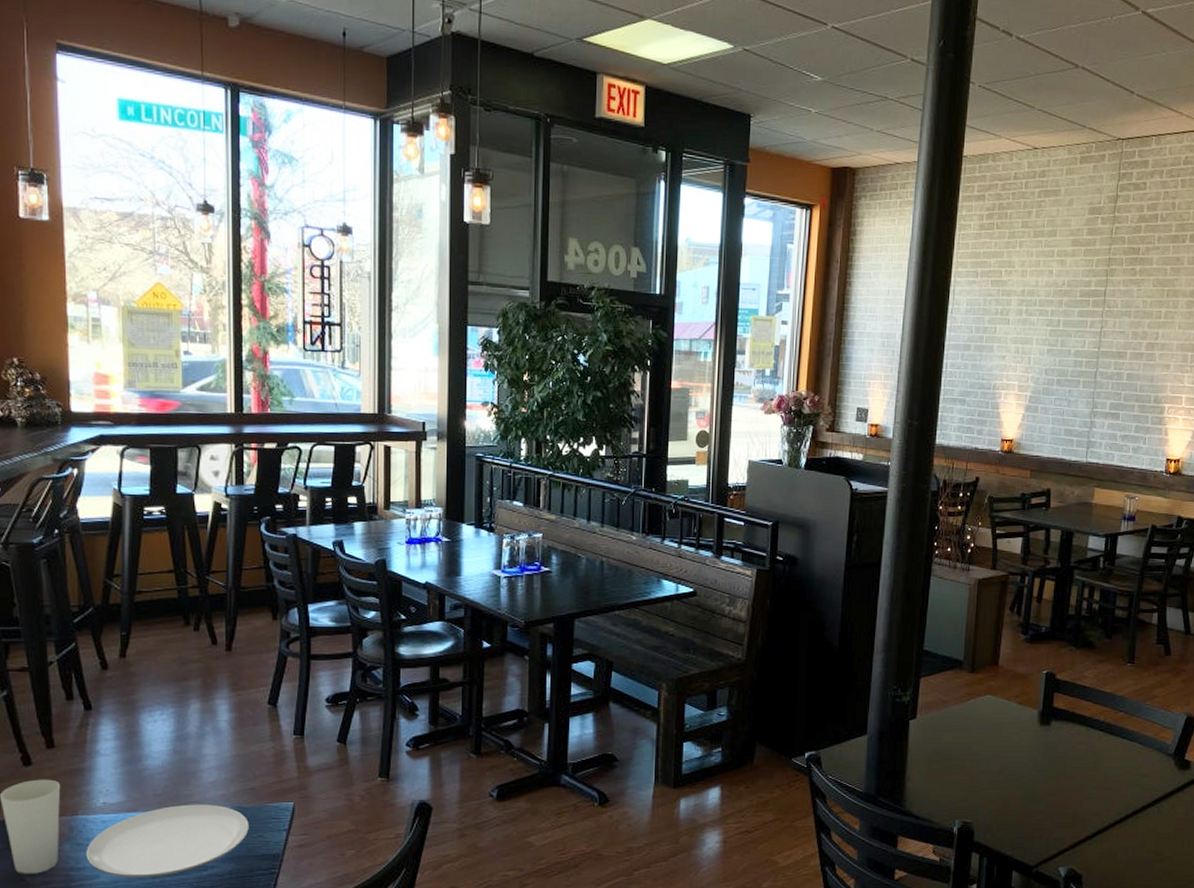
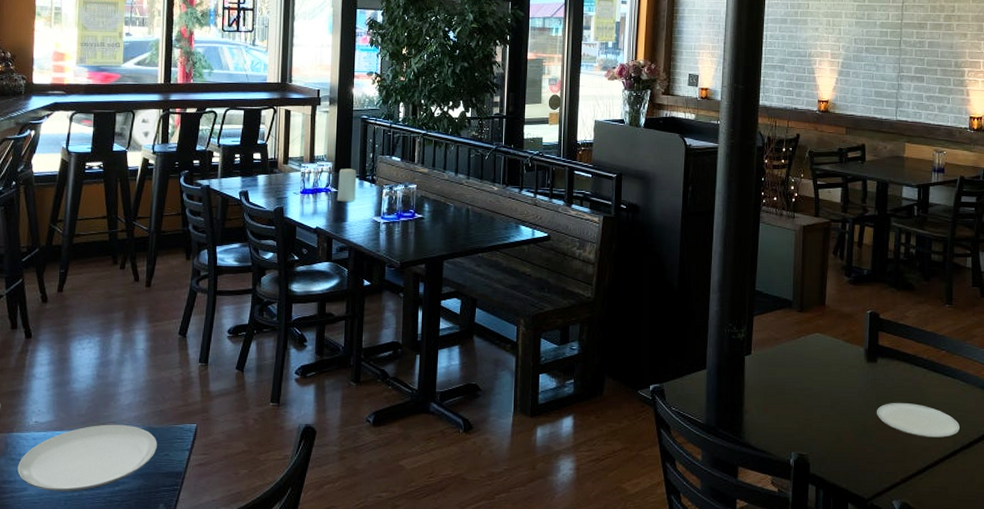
candle: none [448,515,472,554] -> present [336,168,357,203]
plate: none [1048,767,1133,802] -> present [877,403,959,438]

